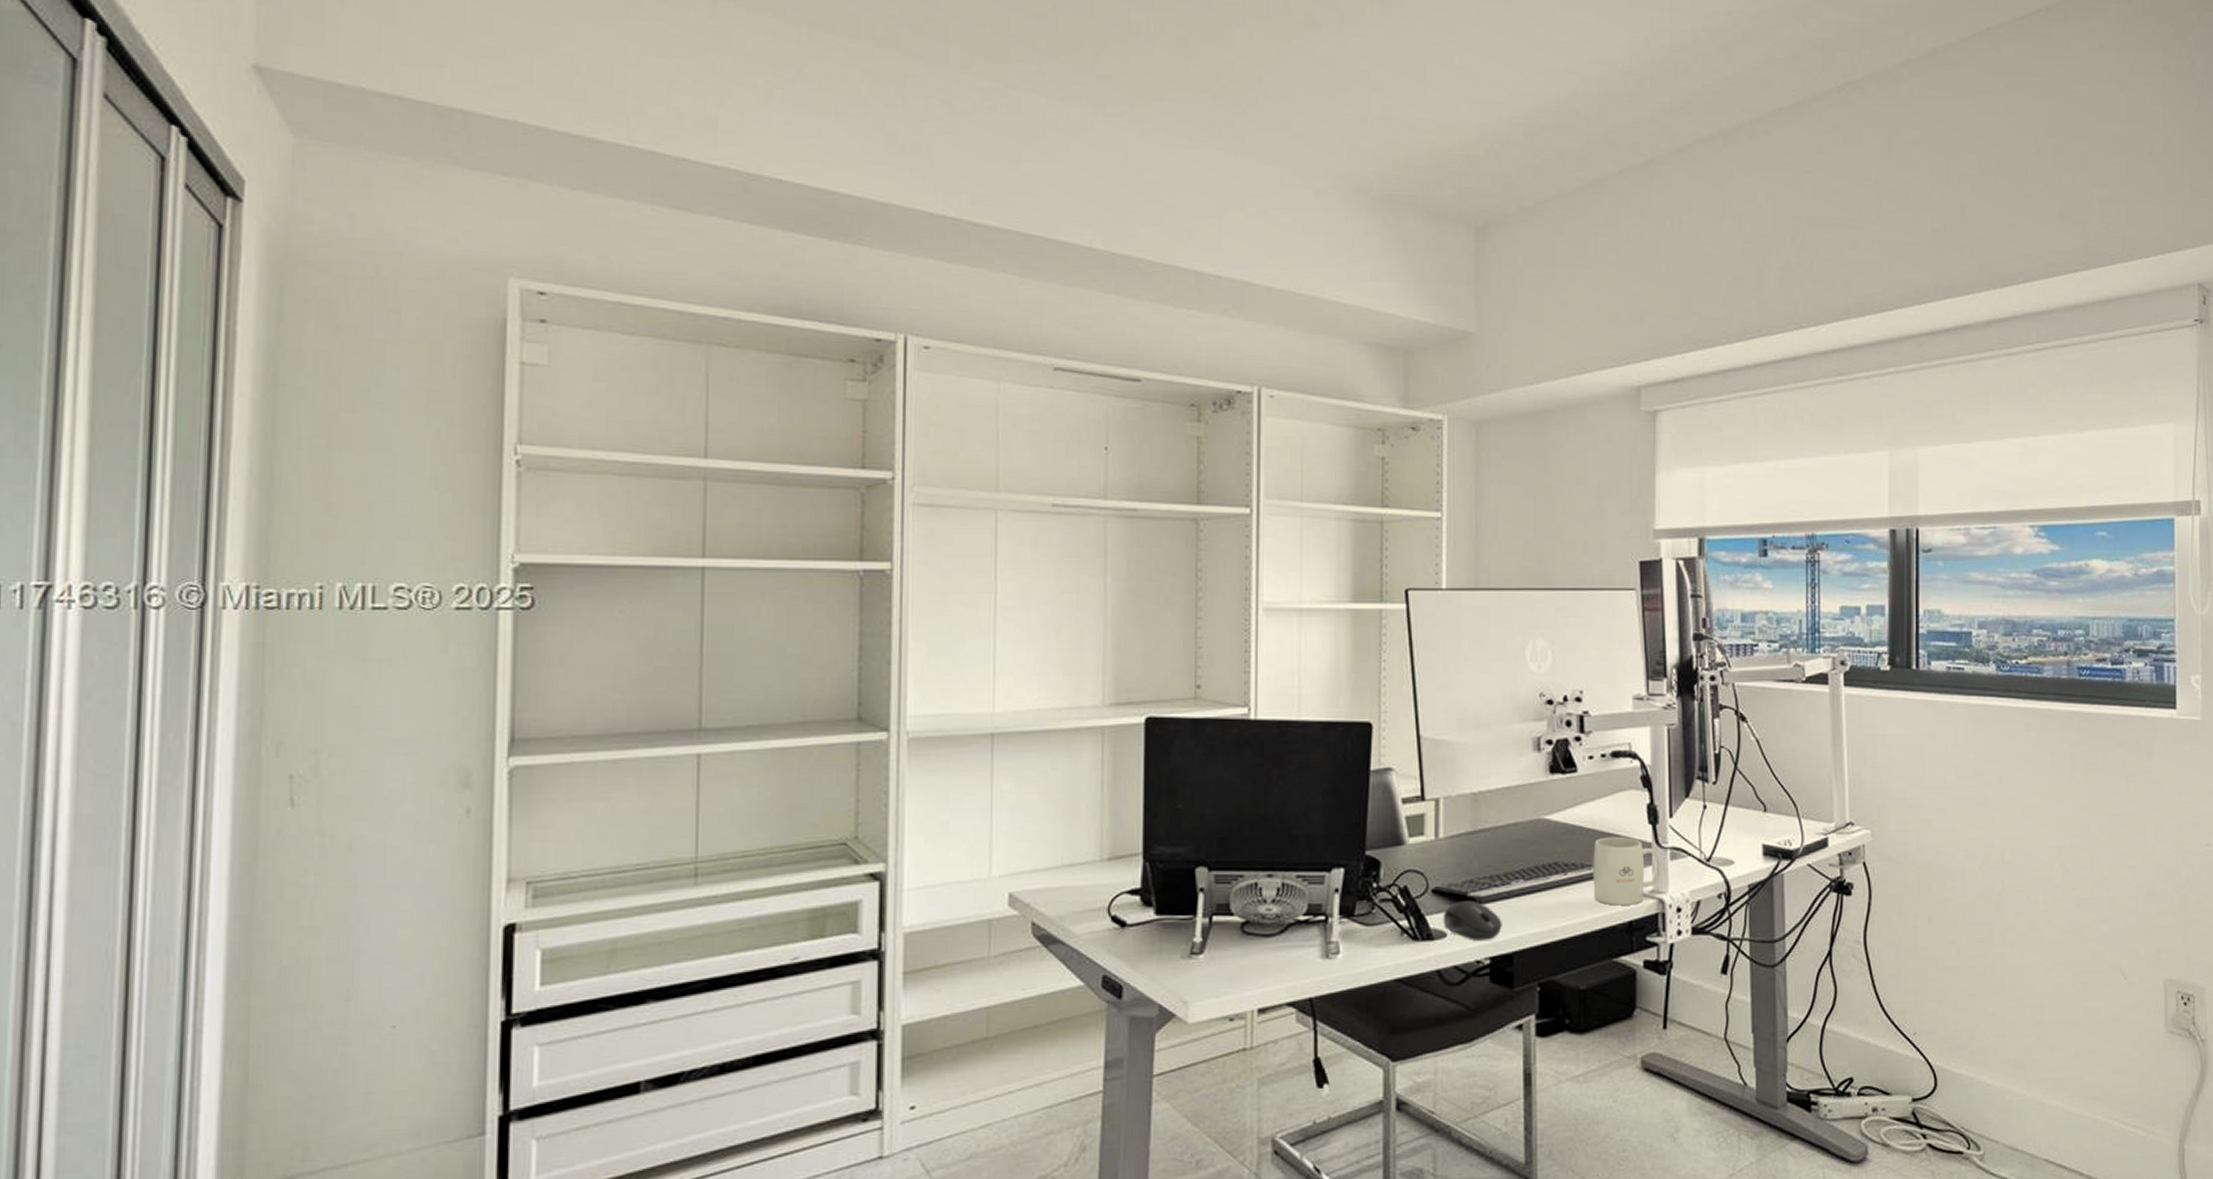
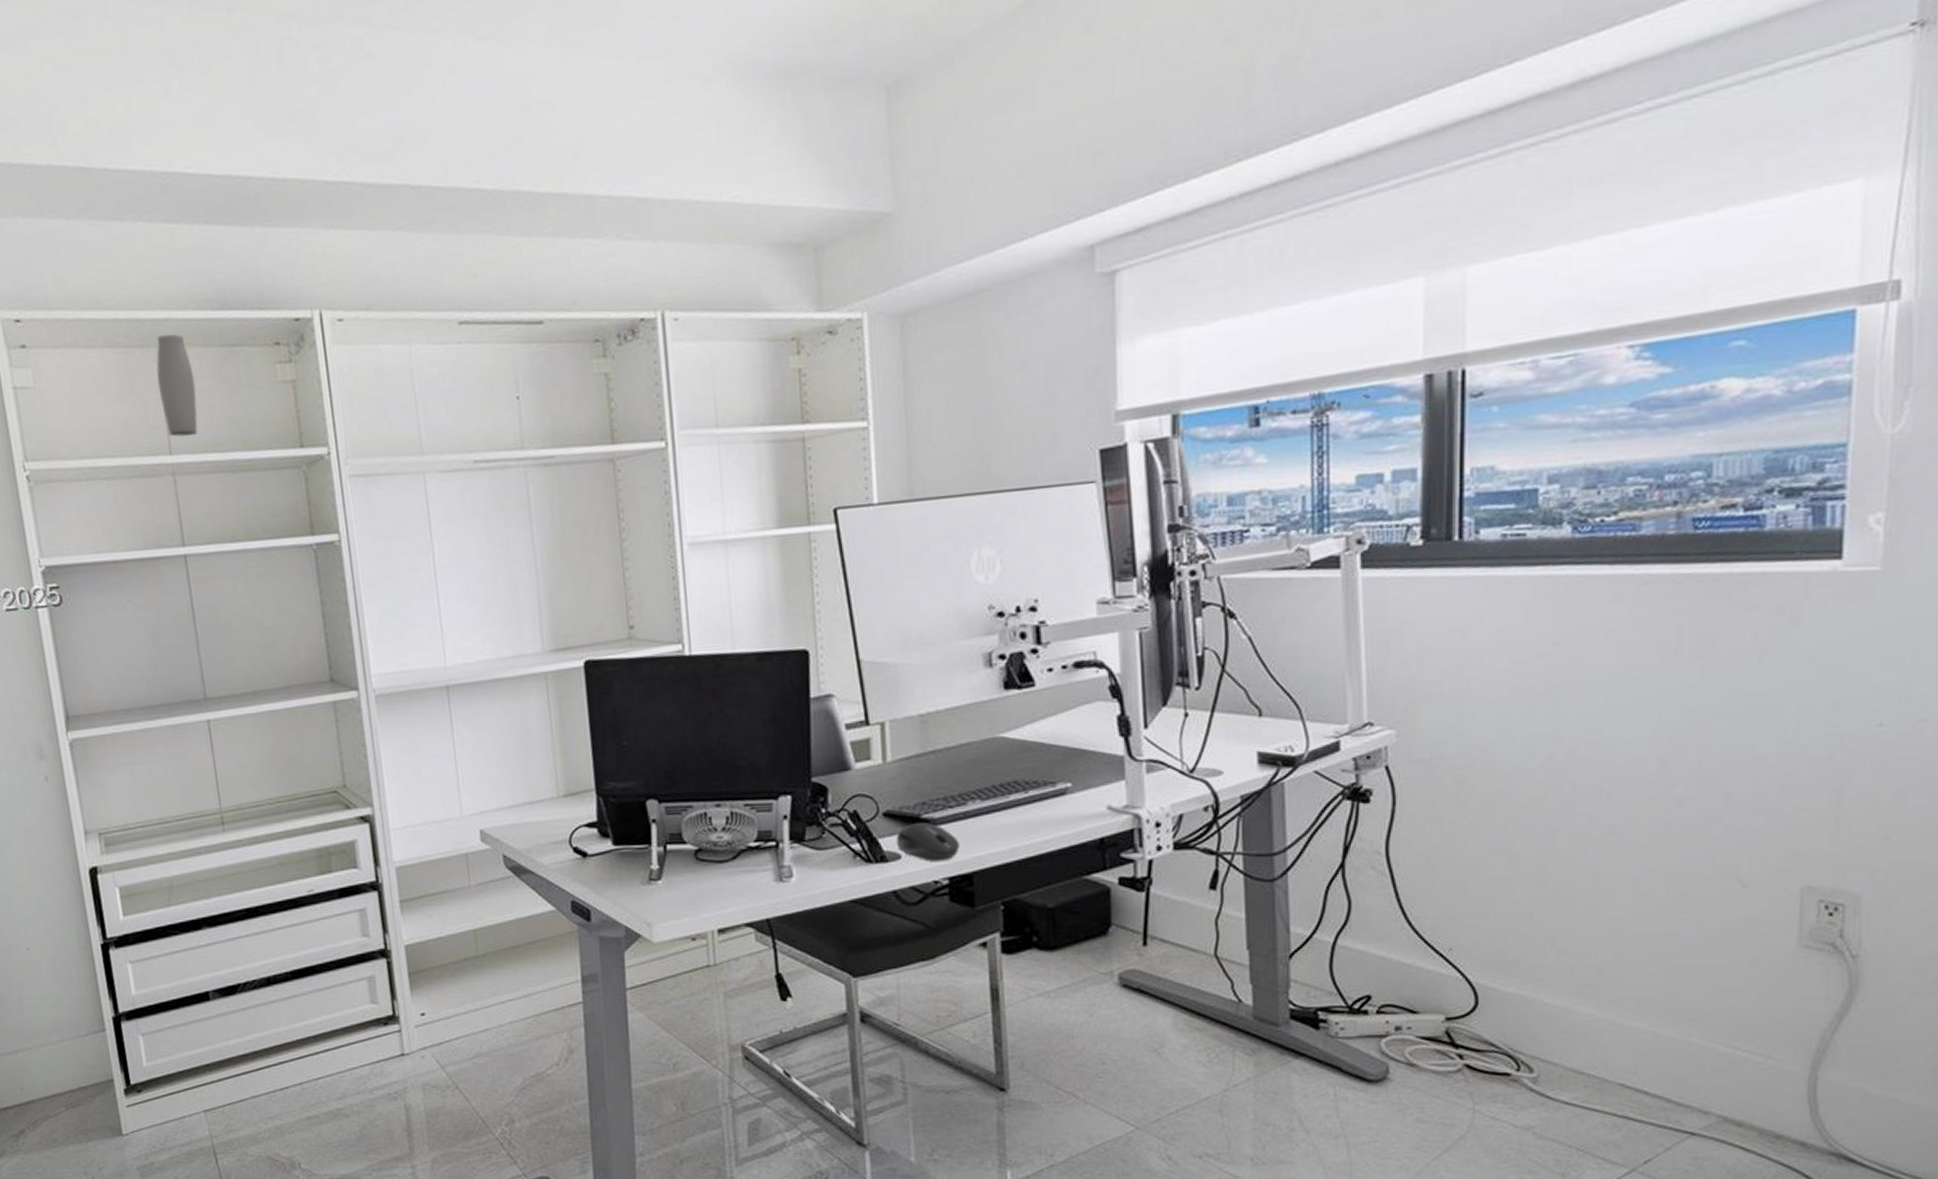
vase: none [703,333,749,441] -> present [156,334,198,437]
mug: present [1593,836,1662,906] -> none [1056,751,1137,823]

